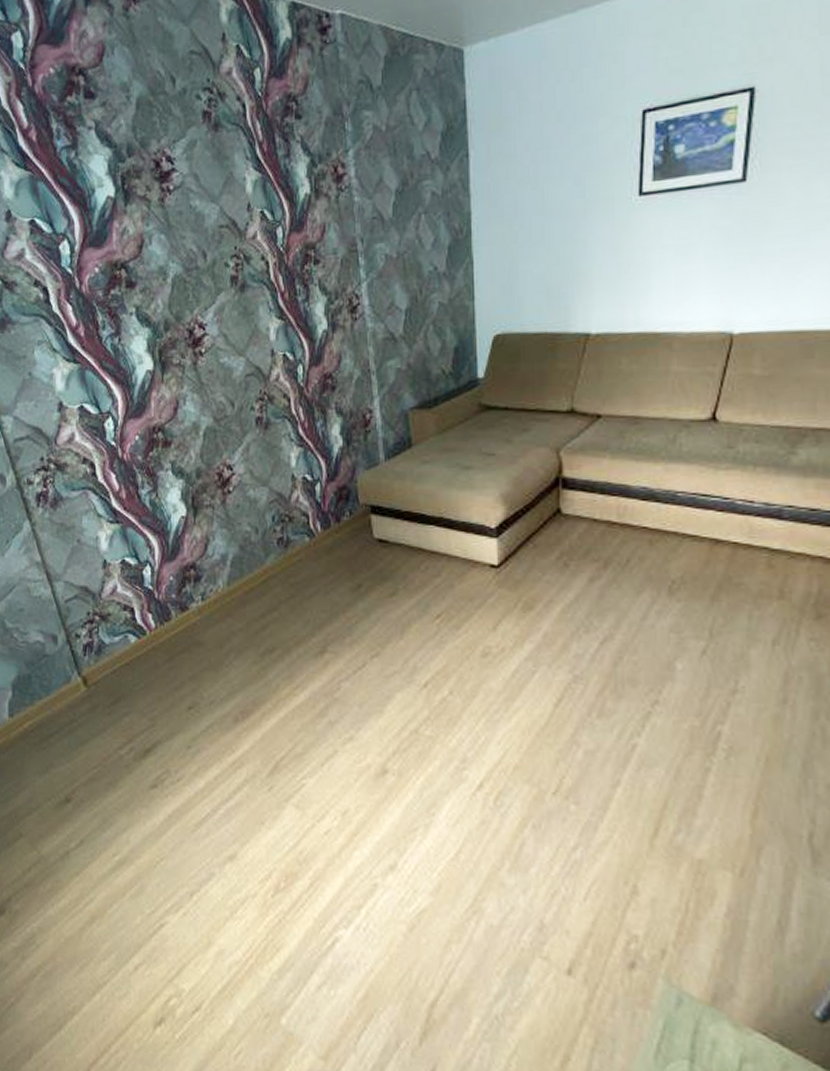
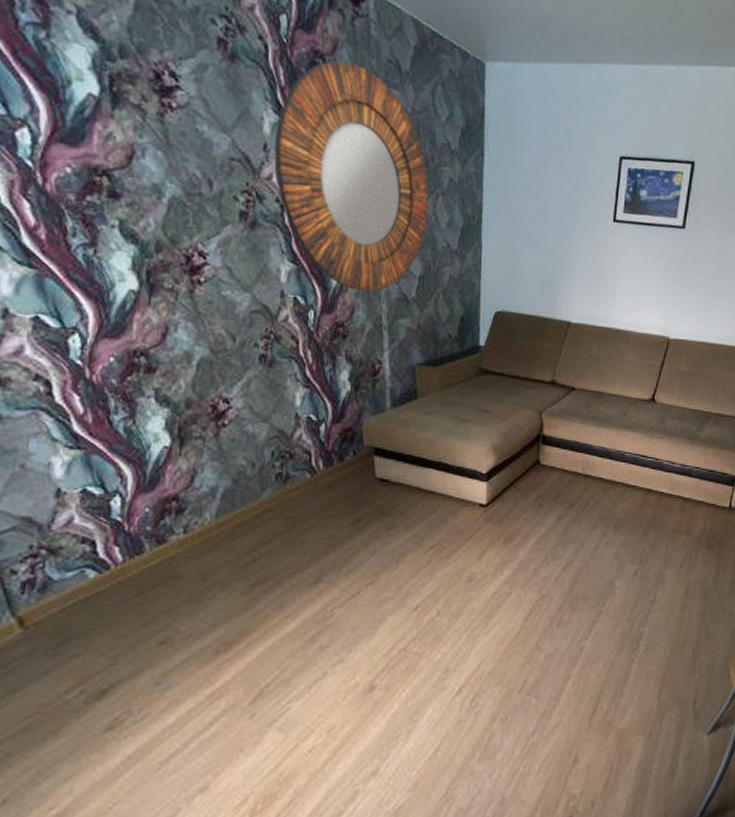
home mirror: none [257,95,412,337] -> present [274,61,430,292]

